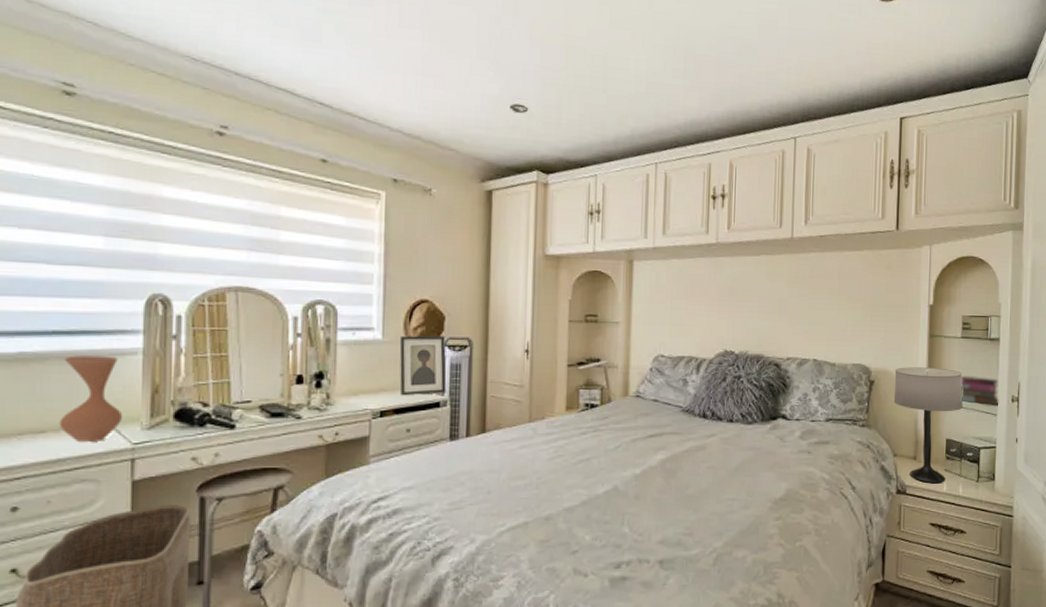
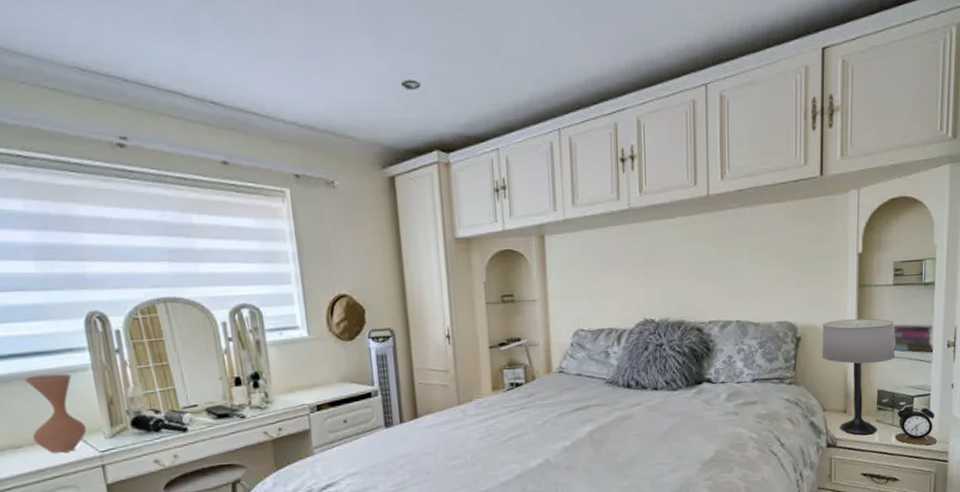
picture frame: present [399,335,447,396] -> none [324,328,376,390]
alarm clock: none [962,456,1002,499] -> present [894,404,937,446]

